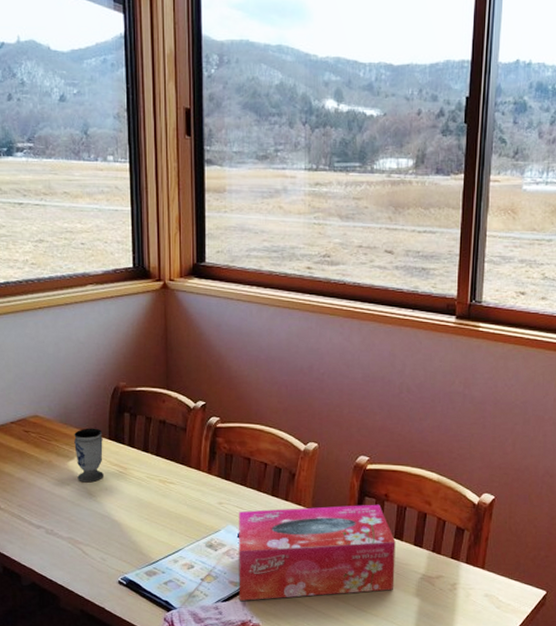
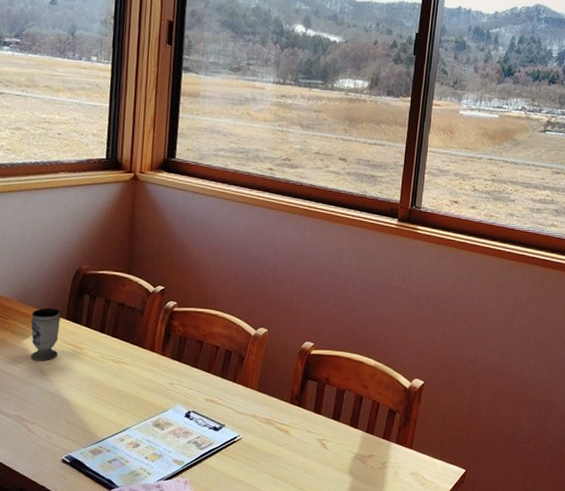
tissue box: present [239,504,396,601] -> none [181,387,334,479]

